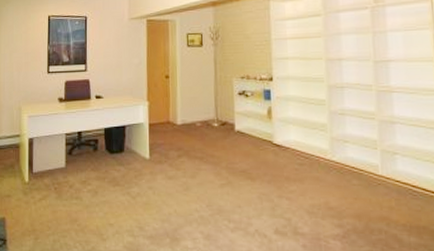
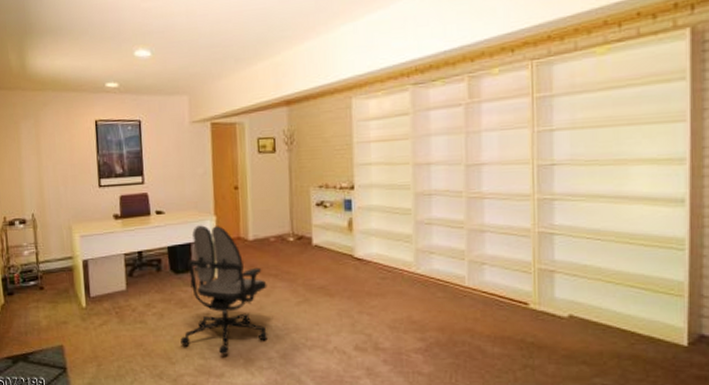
office chair: none [112,110,193,234] -> present [180,225,267,355]

